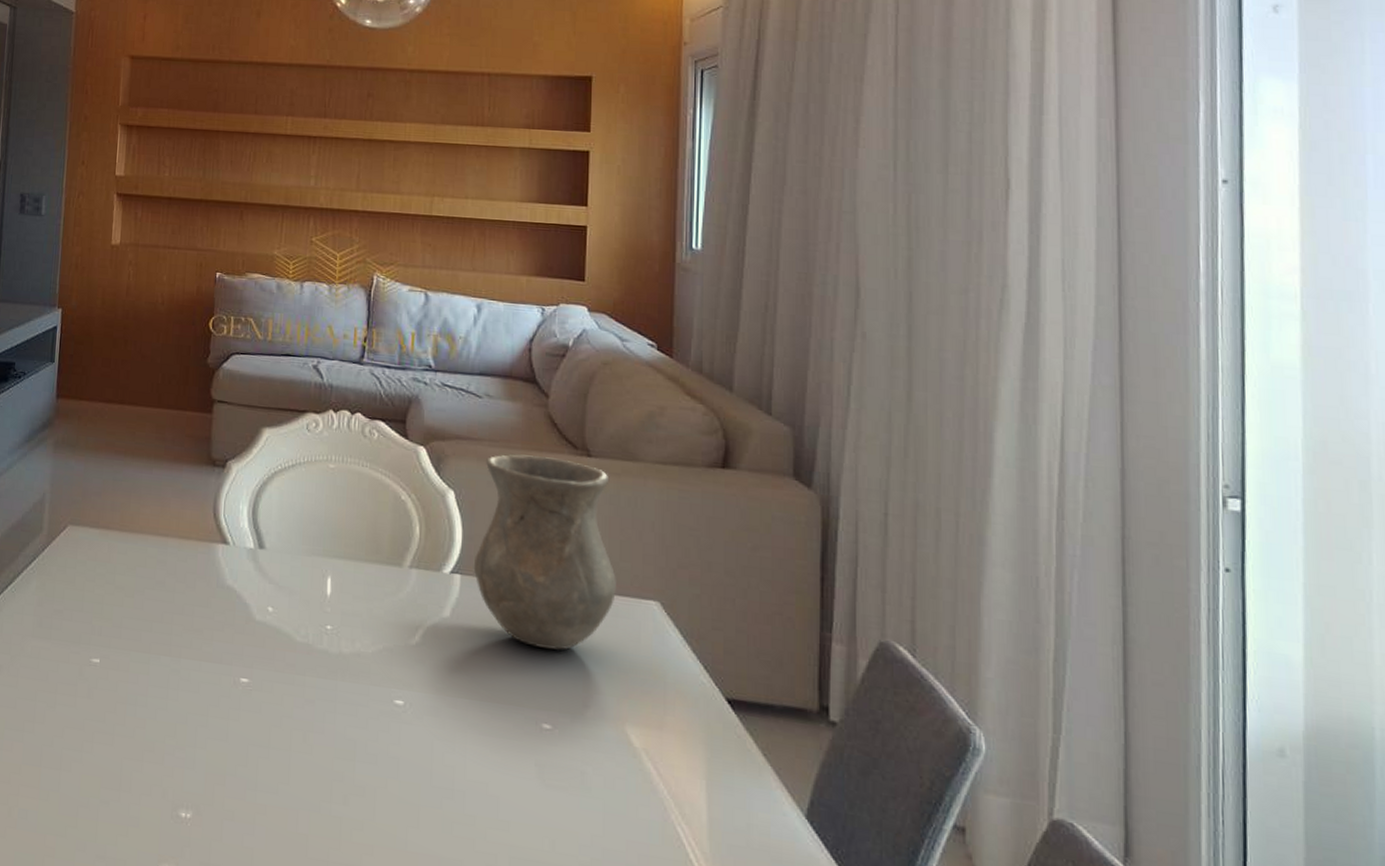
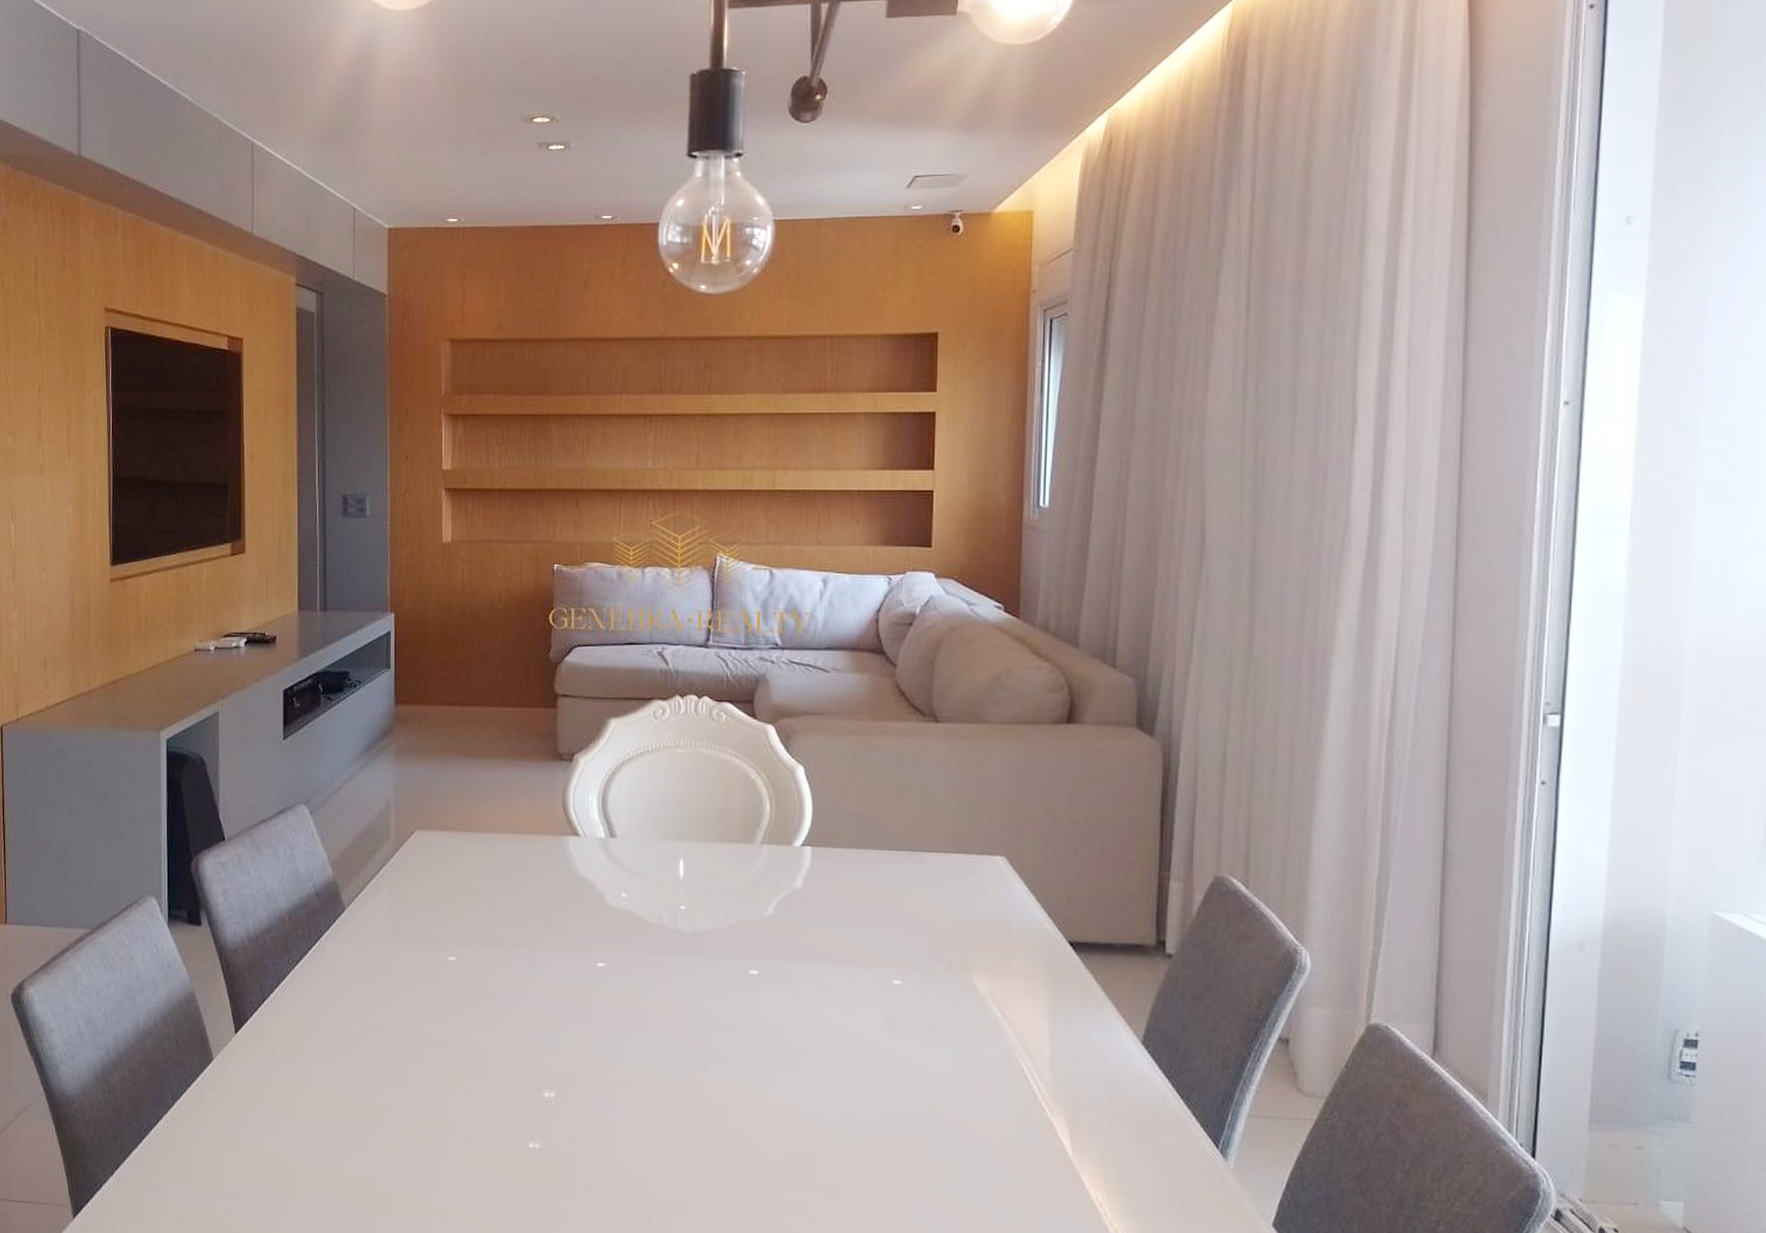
vase: present [473,454,616,650] -> none [823,724,964,910]

